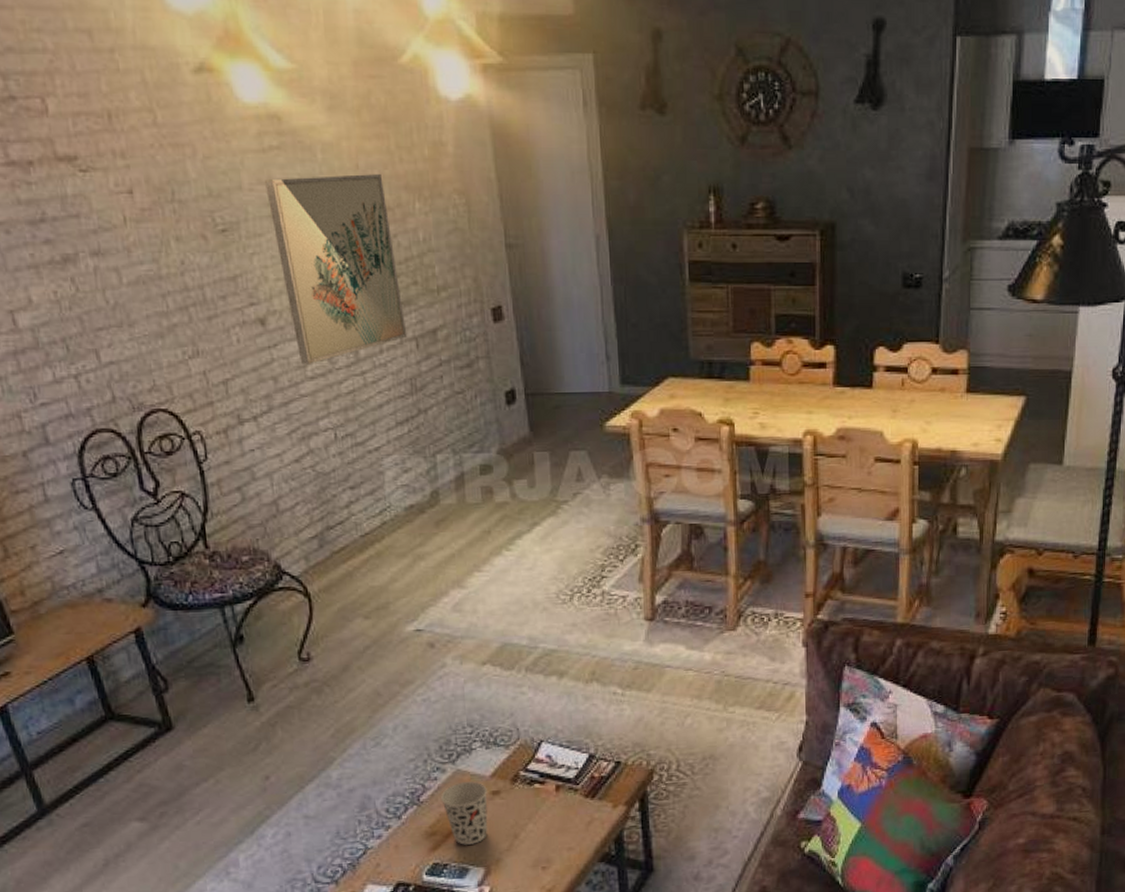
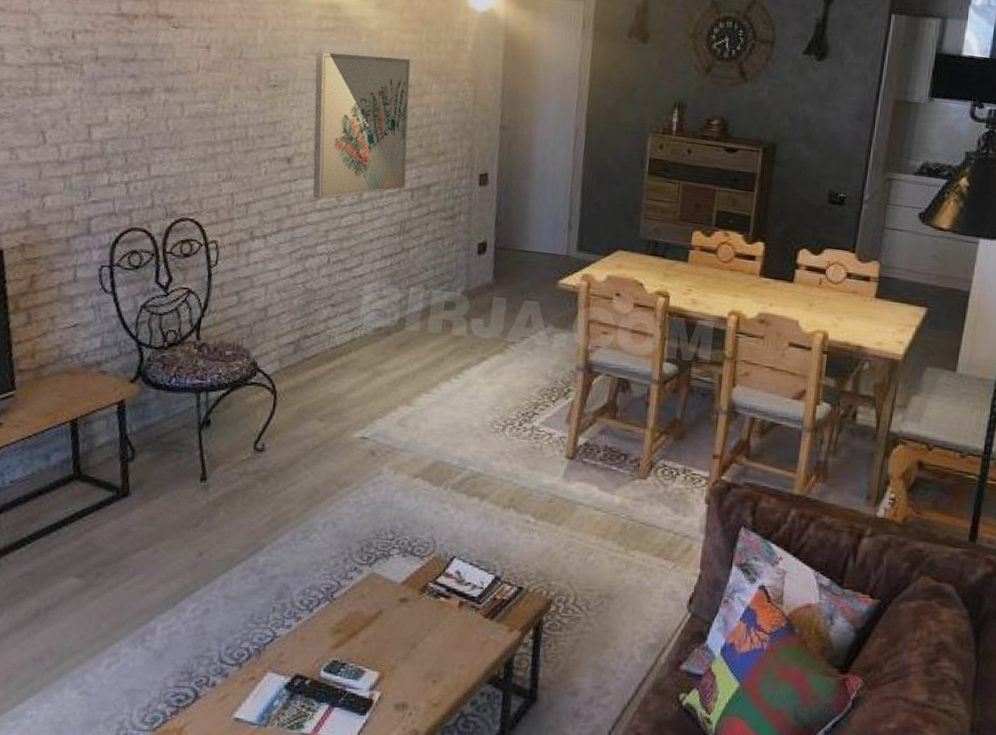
cup: present [440,781,488,845] -> none [351,584,396,648]

